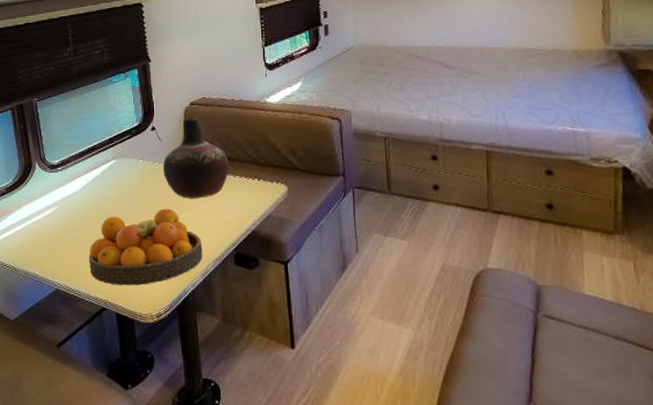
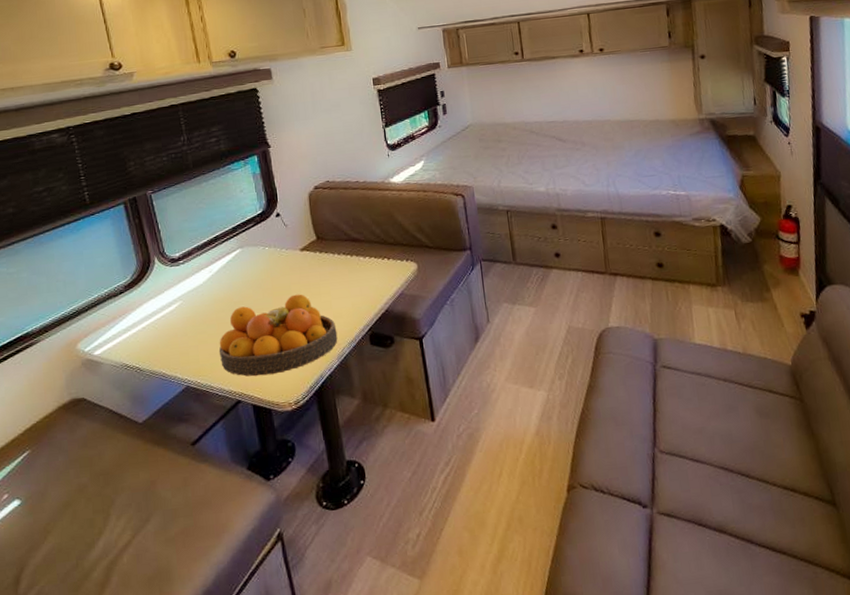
vase: present [162,117,229,199] -> none [290,201,358,283]

